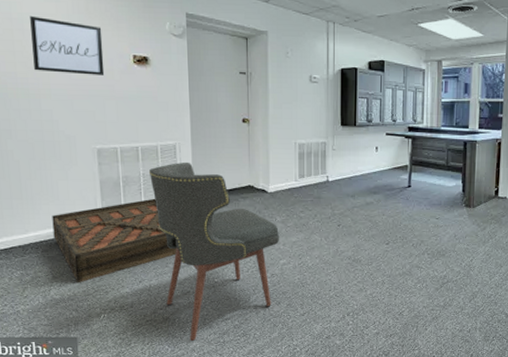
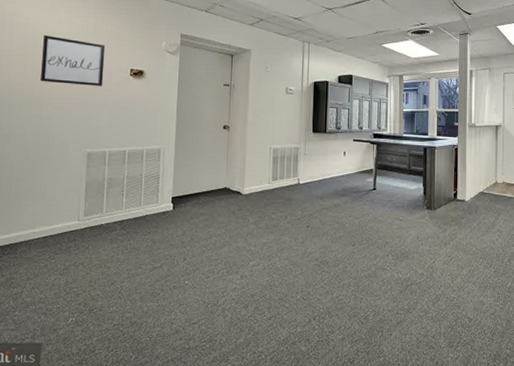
storage cabinet: present [52,198,177,283] -> none [34,199,152,285]
chair: present [148,161,280,342] -> none [132,165,252,348]

